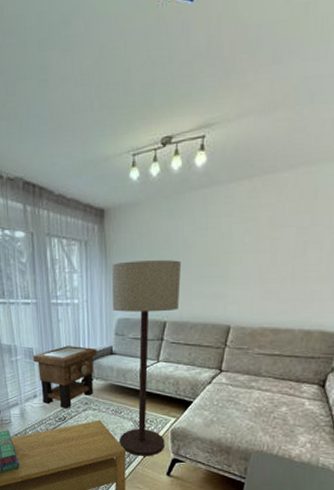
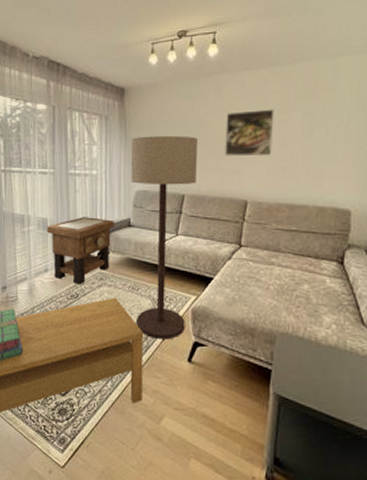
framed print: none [209,225,266,280] -> present [225,109,274,157]

